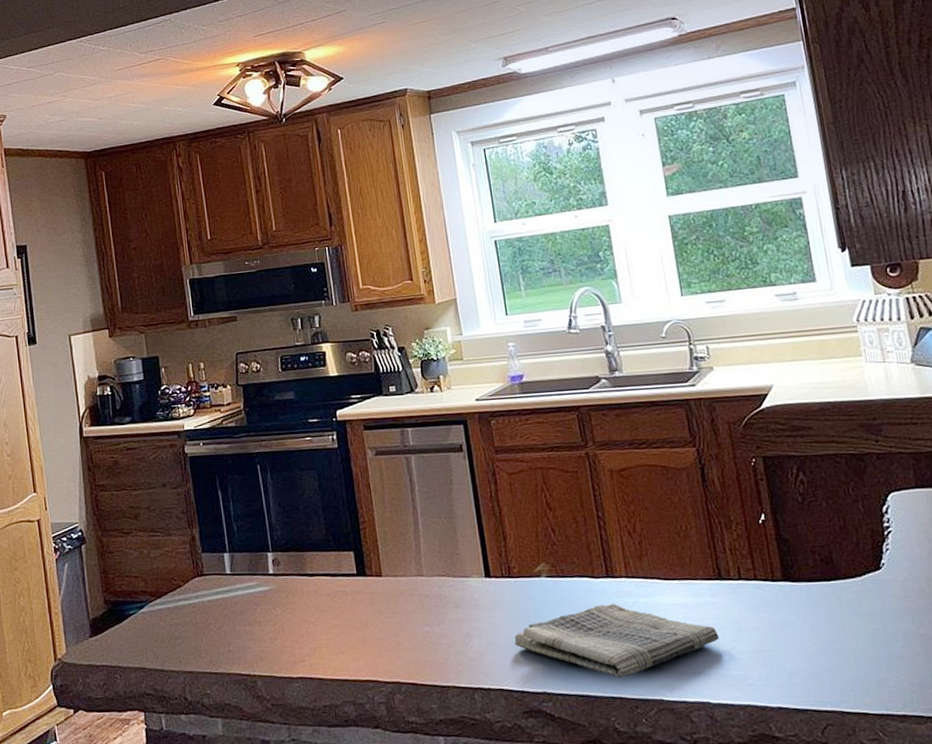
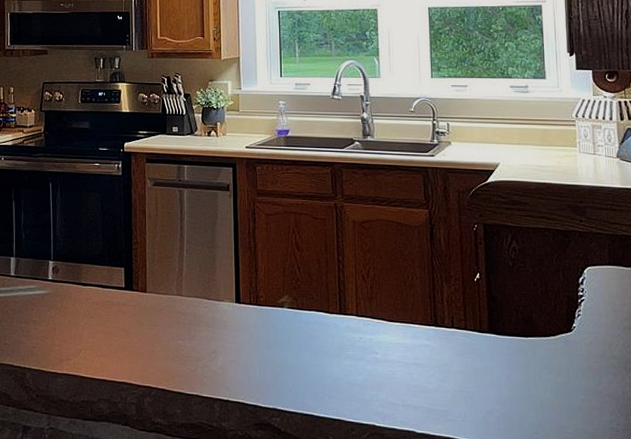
dish towel: present [514,604,719,678] -> none [254,337,429,402]

